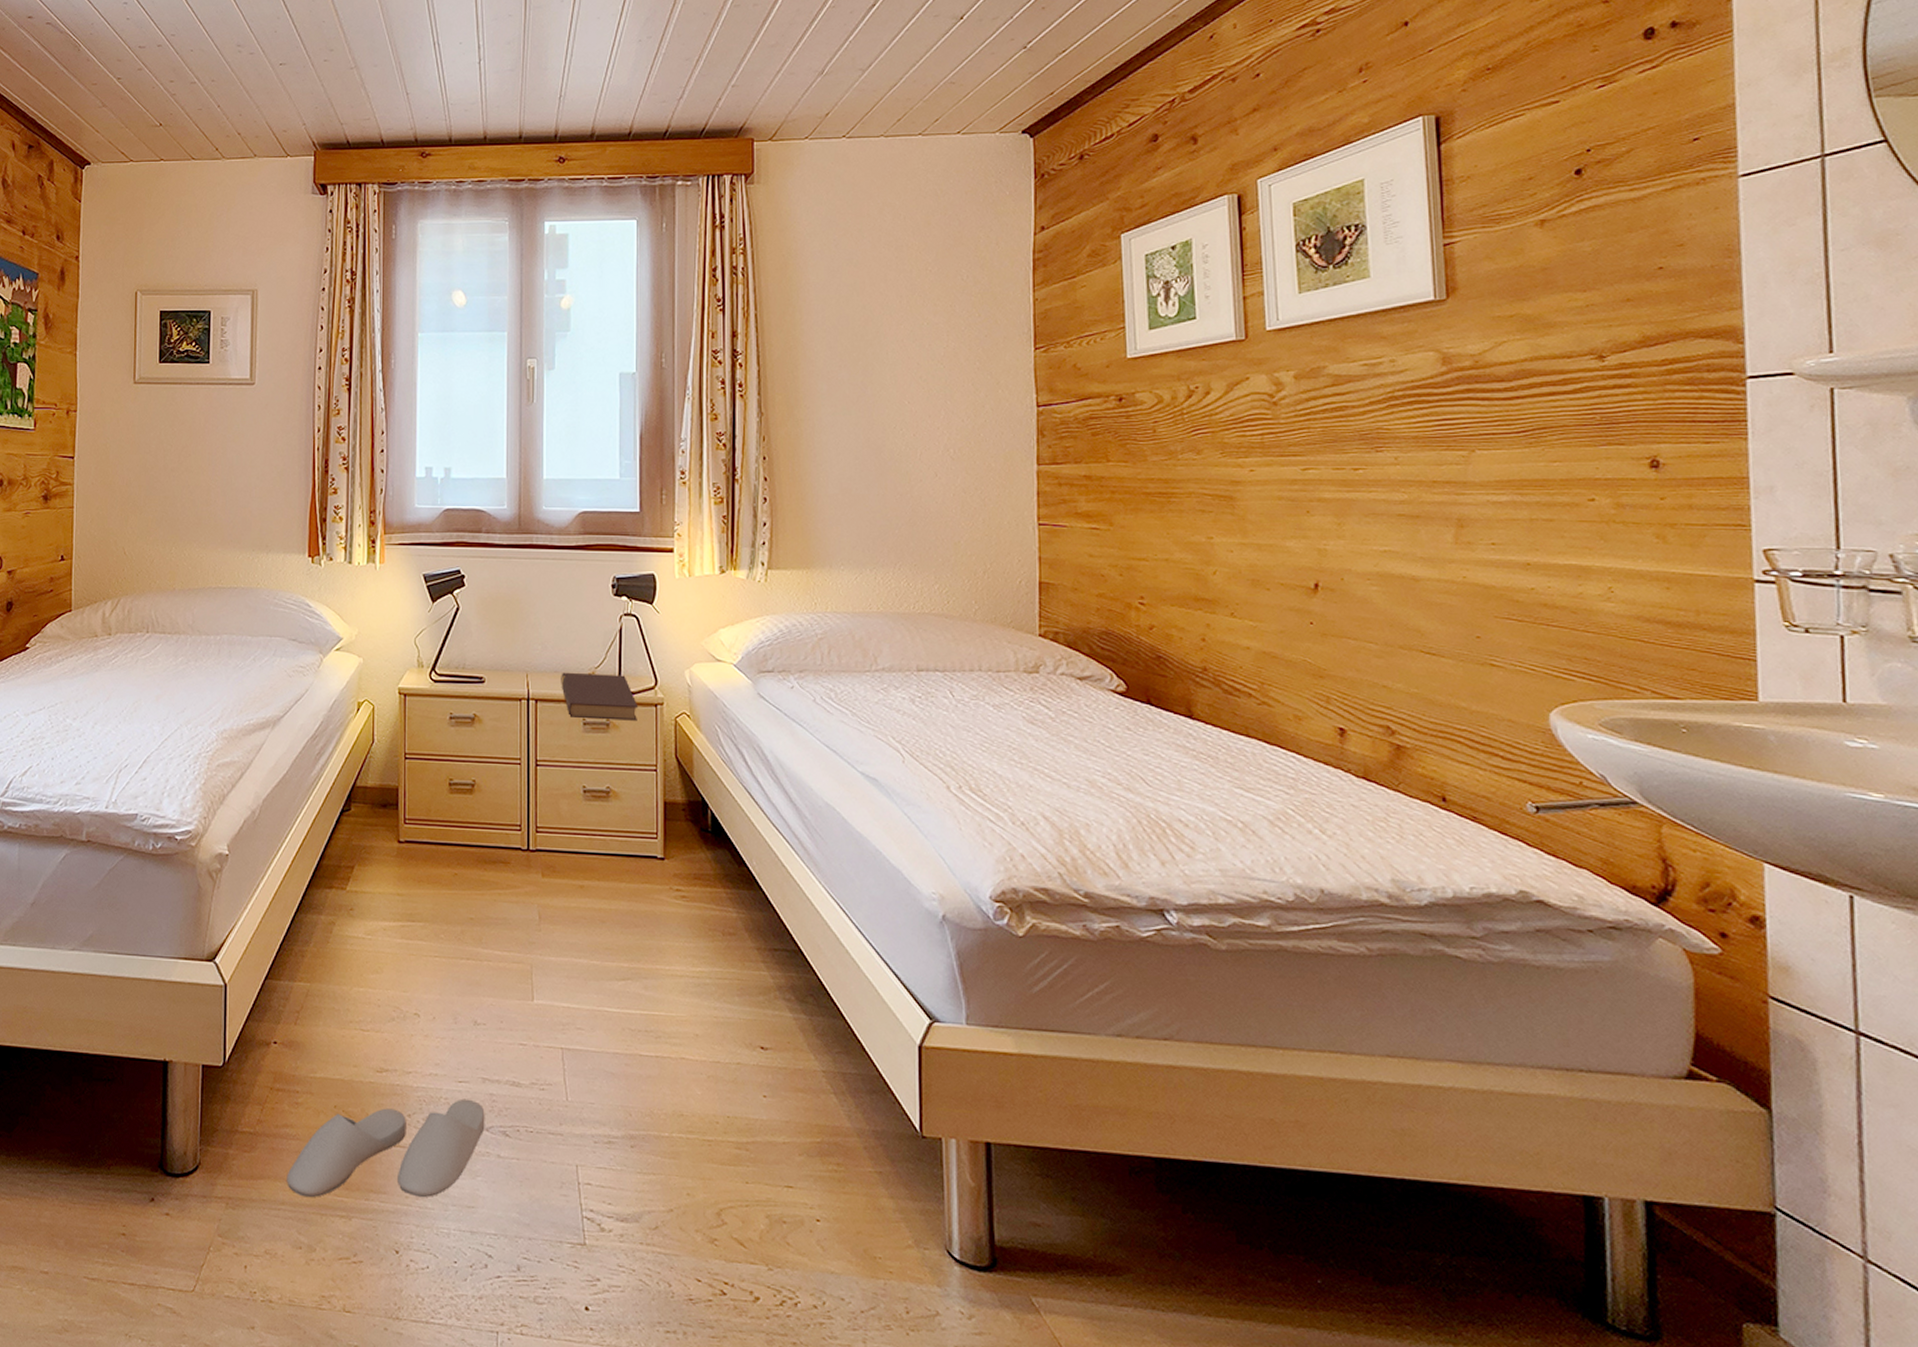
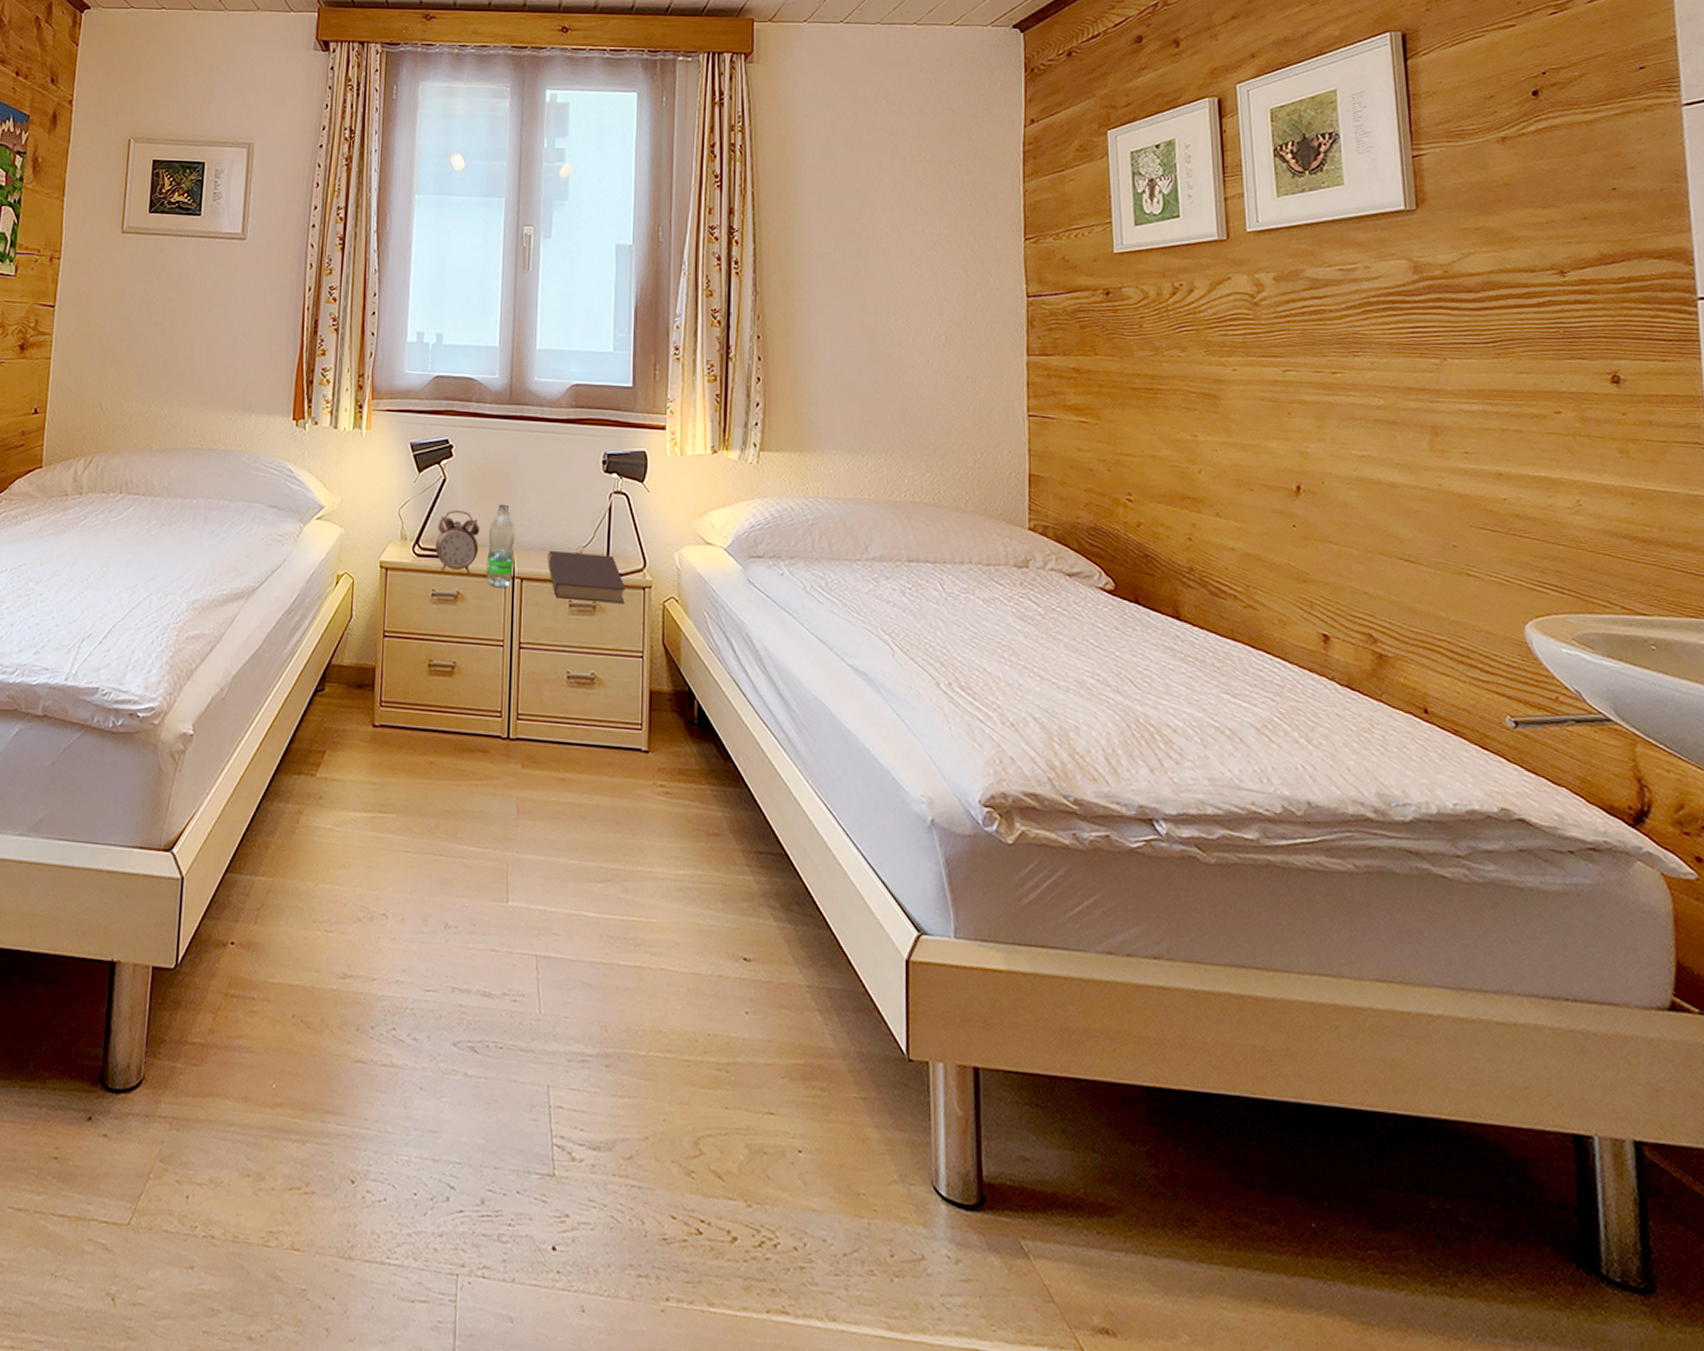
slippers: present [286,1098,485,1198] -> none [237,1009,453,1121]
alarm clock: none [450,637,494,696] -> present [434,510,480,573]
bottle: none [502,629,529,710] -> present [486,504,516,589]

